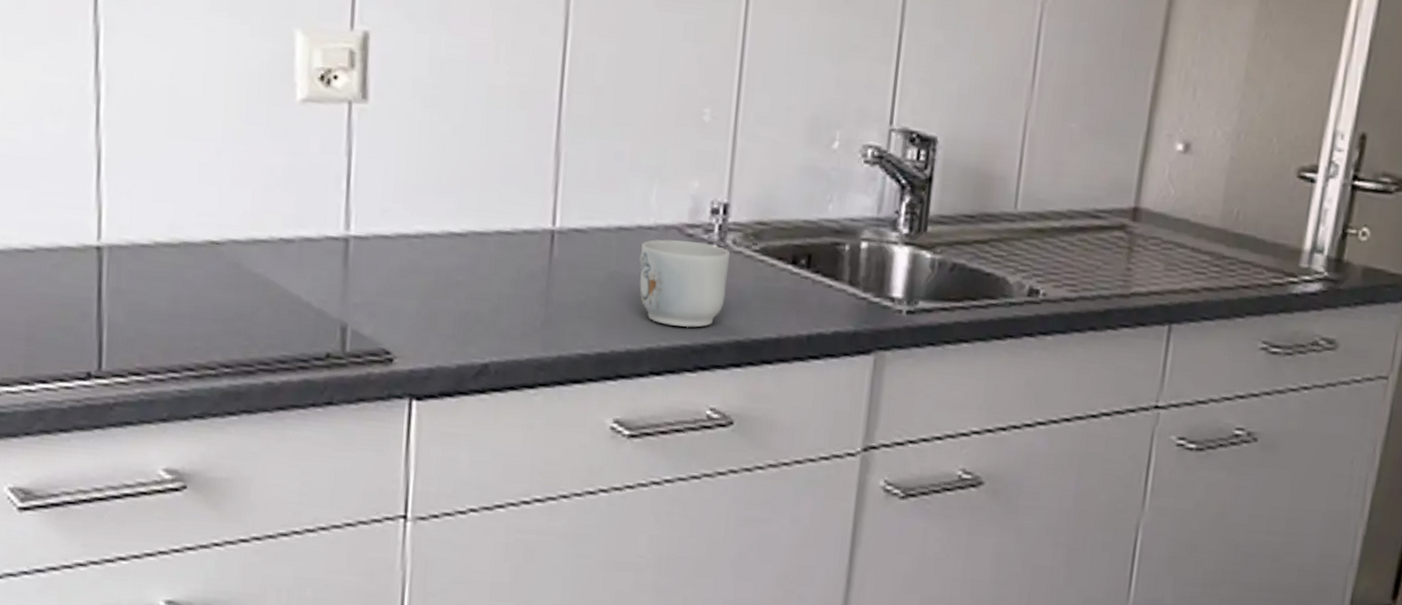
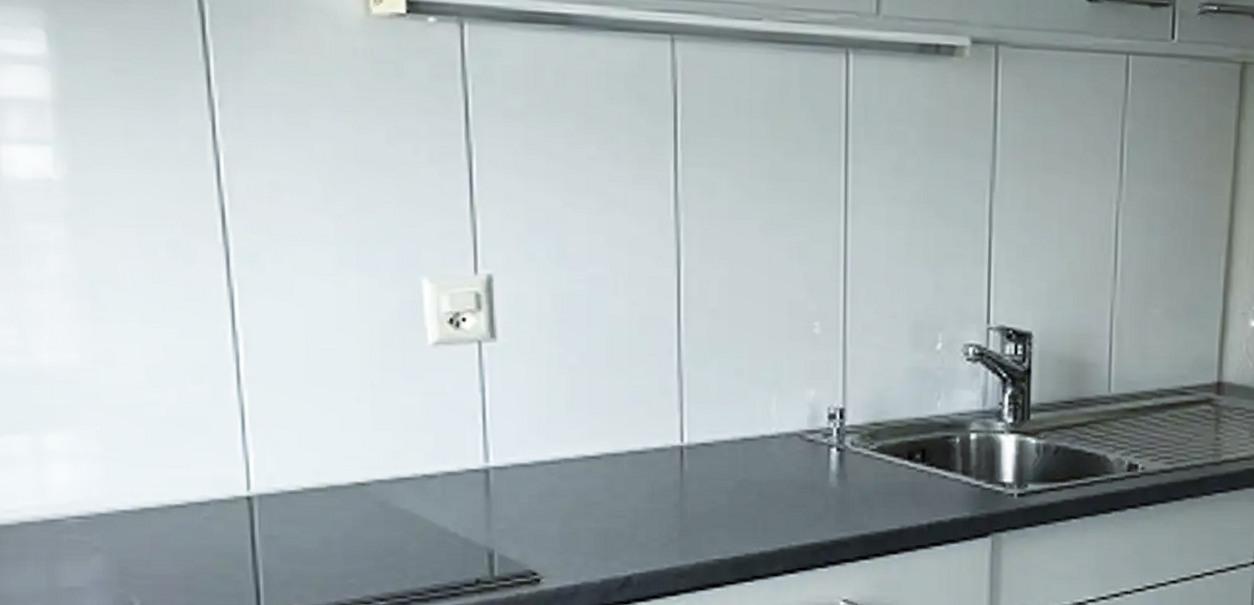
mug: present [639,239,731,328] -> none [765,446,850,527]

